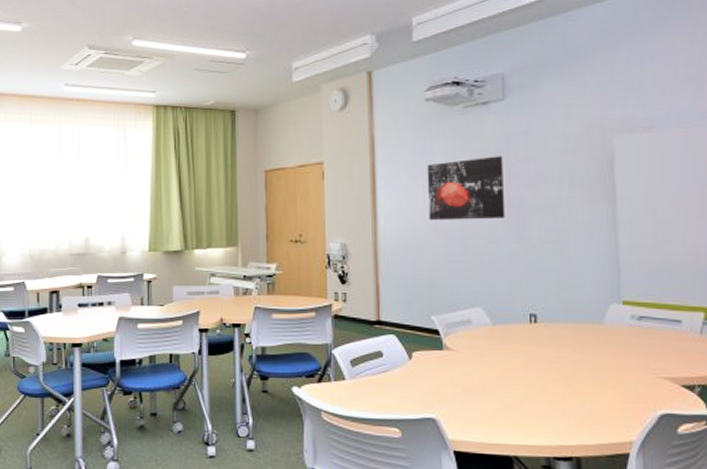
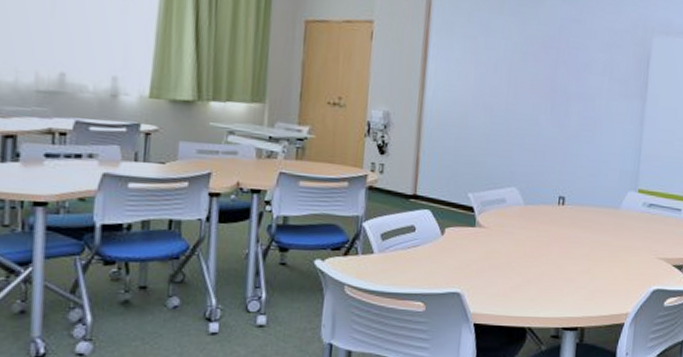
wall art: present [427,156,506,221] -> none [477,38,555,103]

